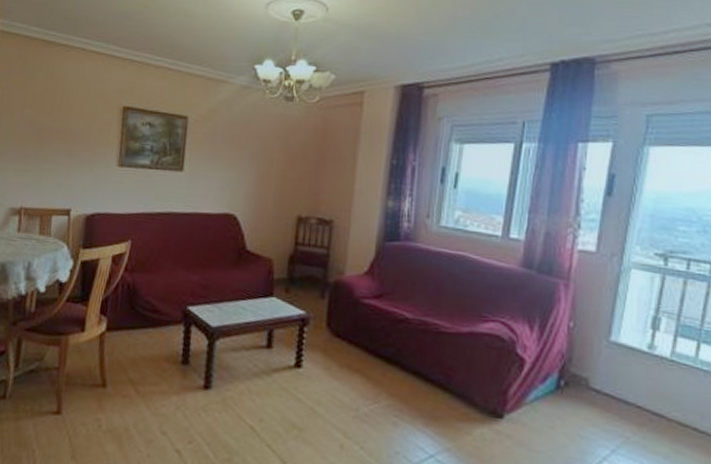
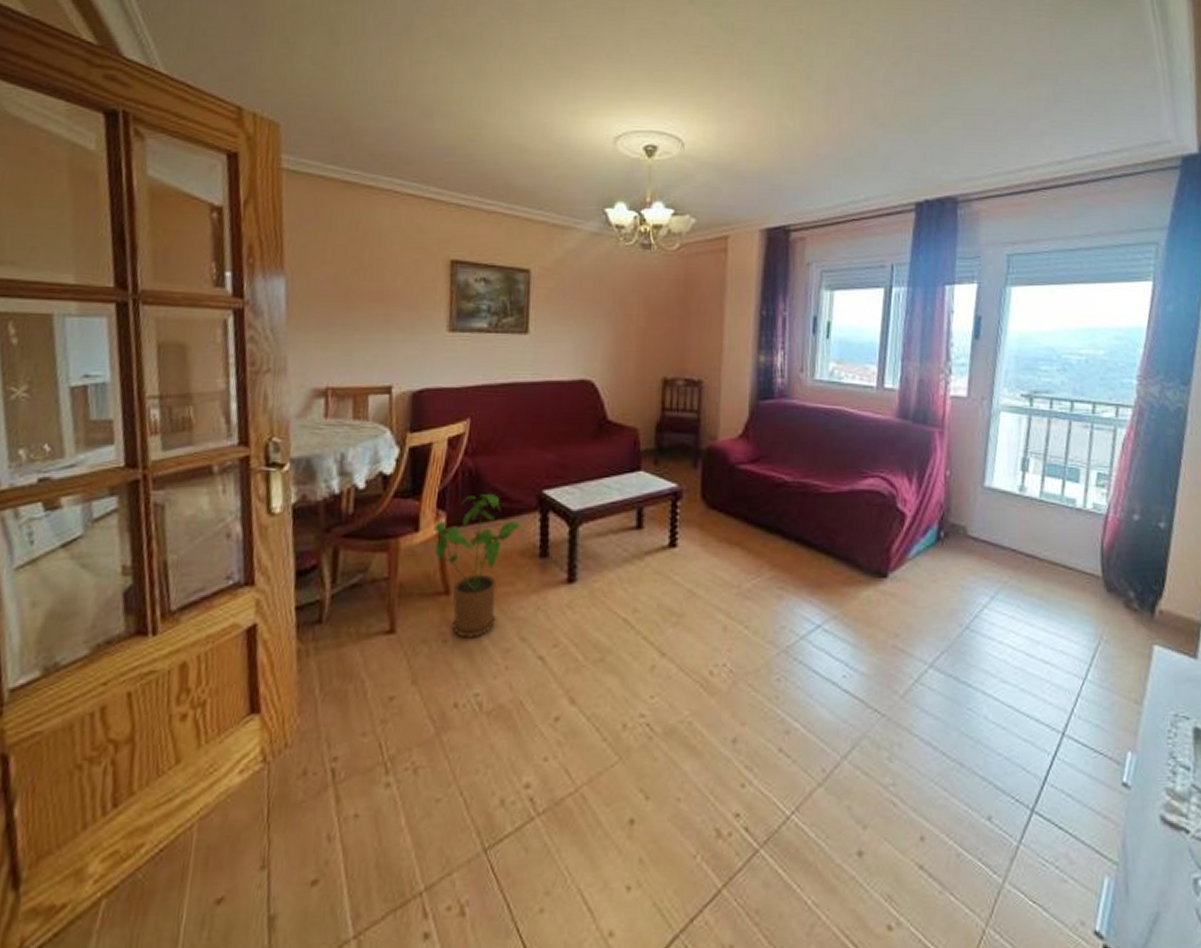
house plant: none [96,305,171,427] -> present [434,493,526,638]

